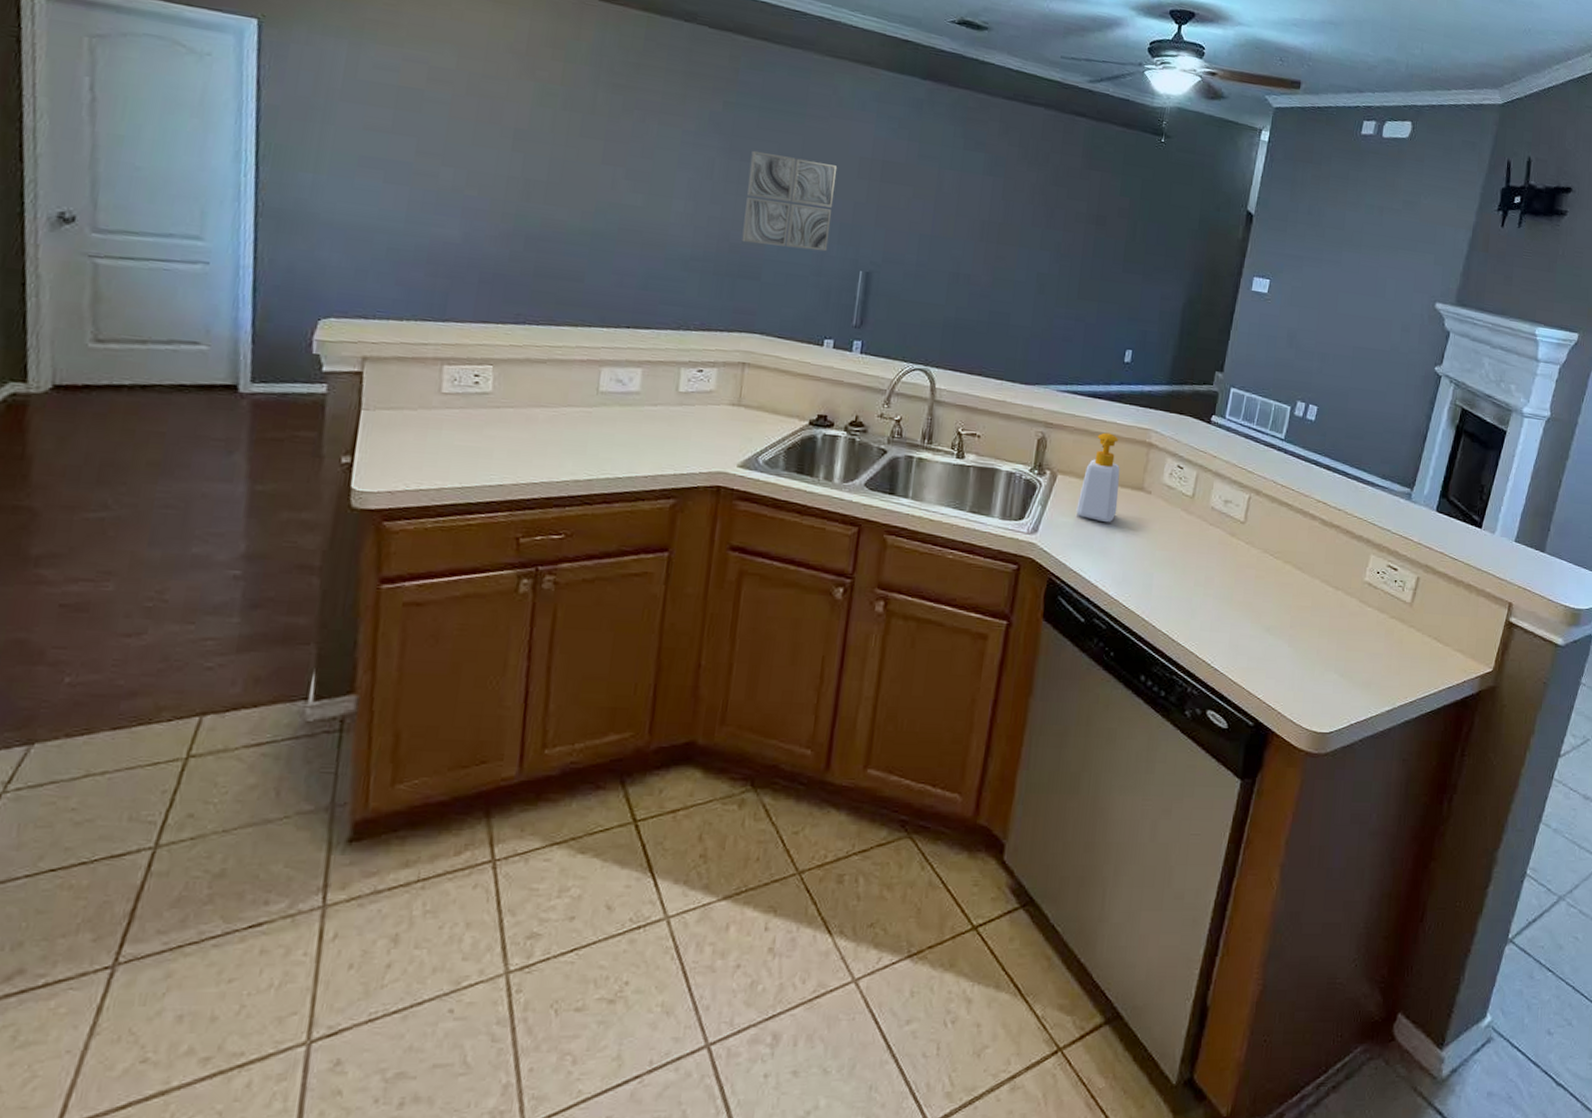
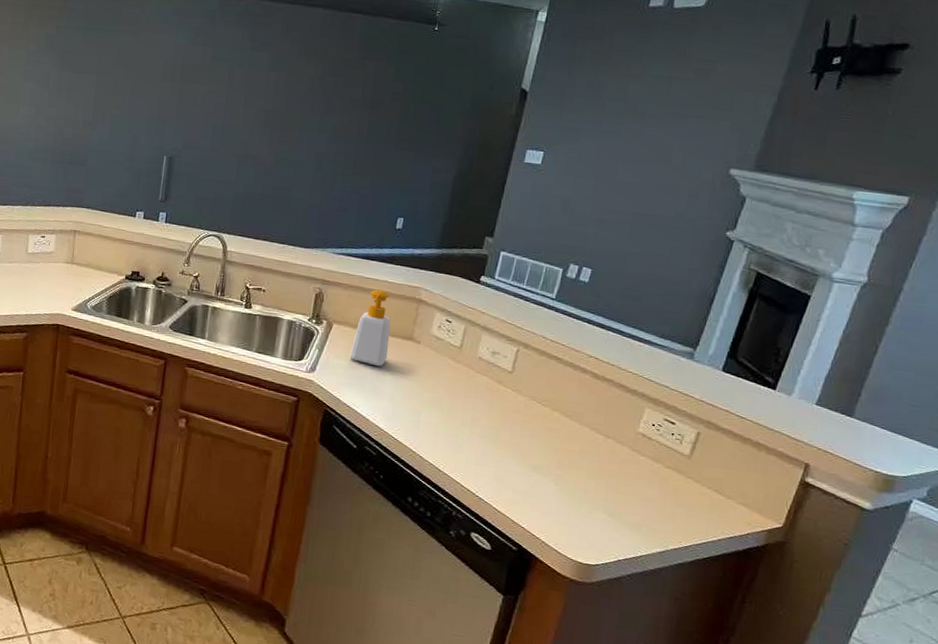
wall art: present [742,150,837,252] -> none [72,63,145,142]

